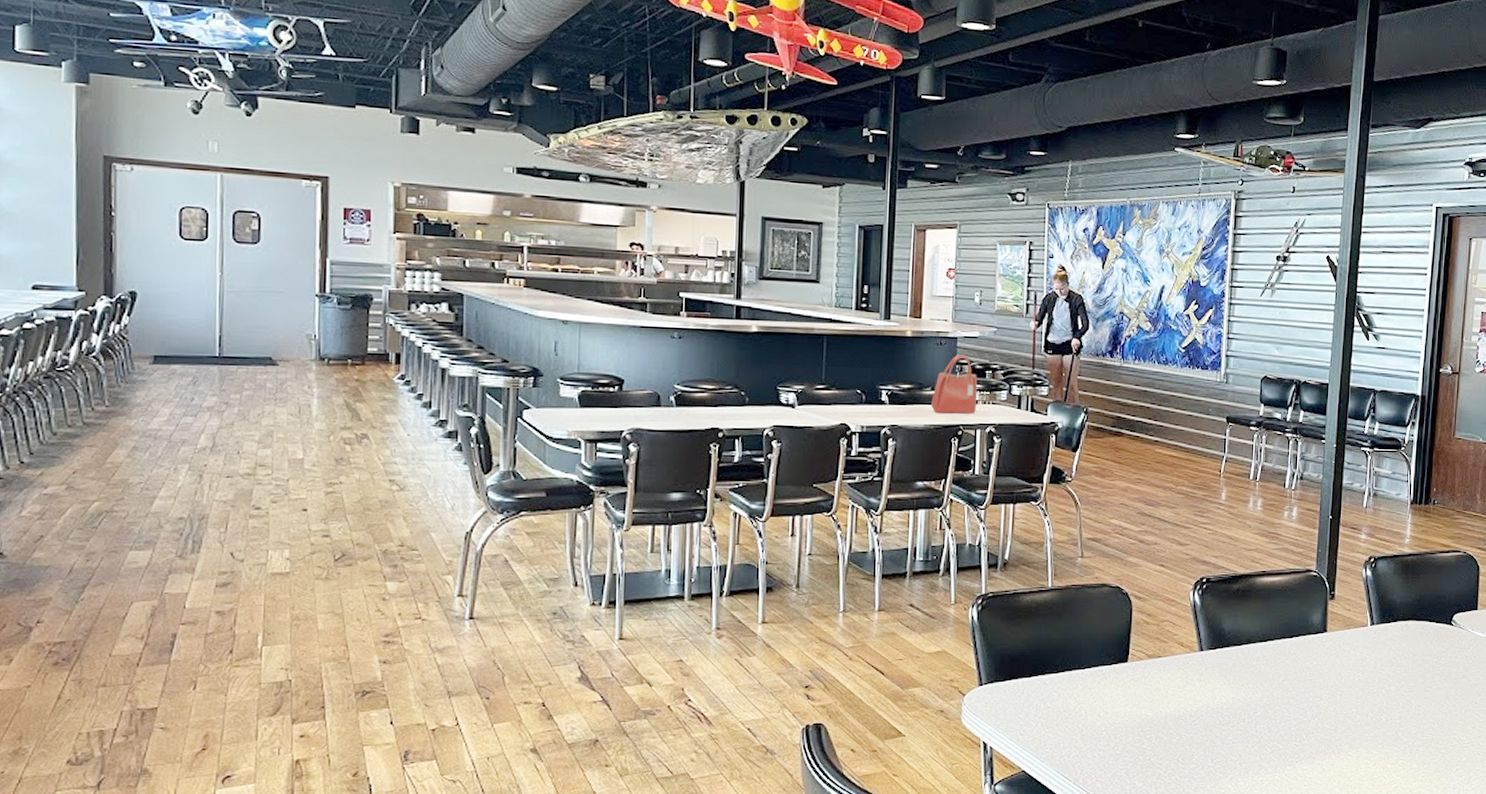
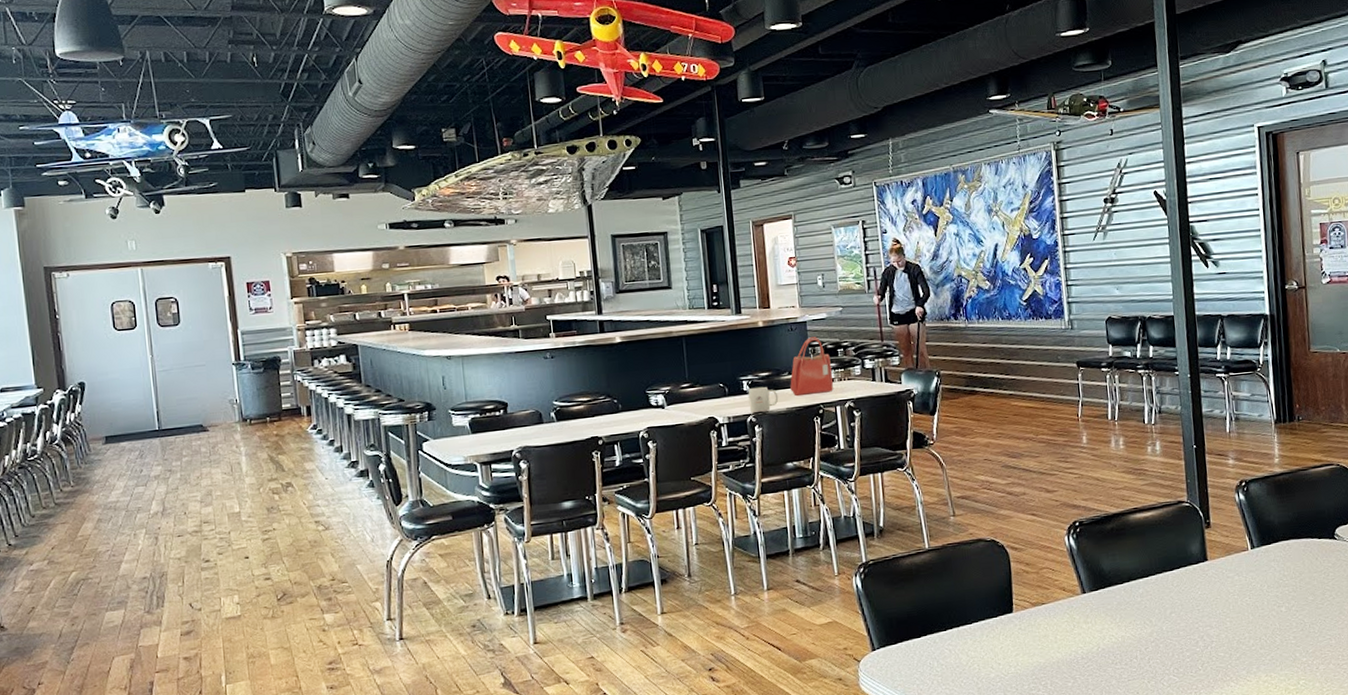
mug: none [885,398,918,425] -> present [748,386,779,413]

